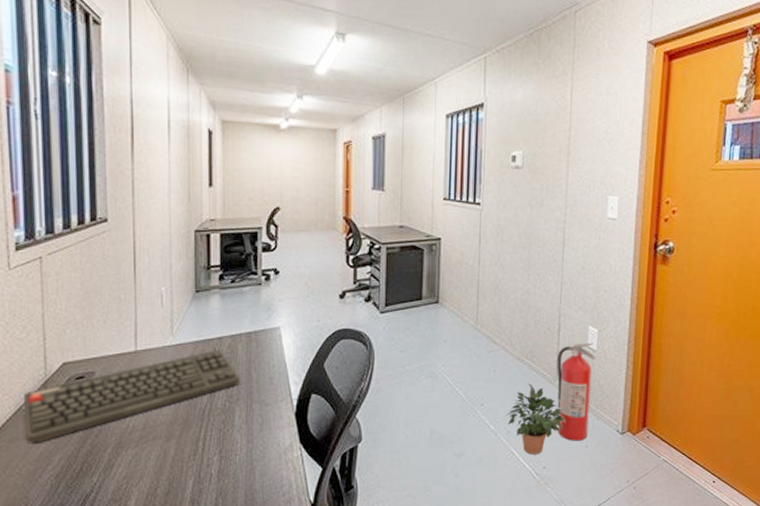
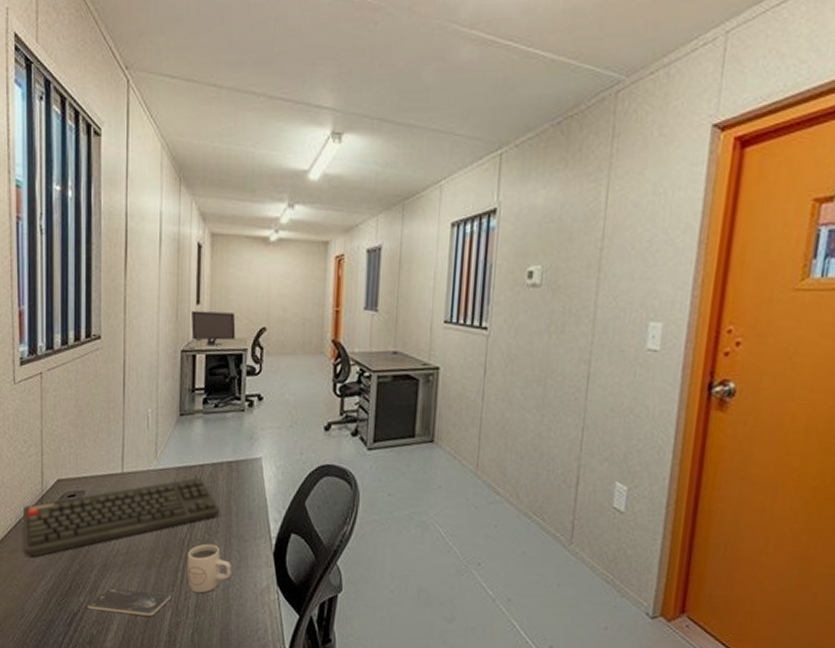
smartphone: none [101,463,193,489] -> present [87,588,172,617]
computer monitor: none [204,193,250,226] -> present [191,310,236,347]
mug: none [207,411,254,459] -> present [186,543,231,594]
potted plant: present [506,383,567,455] -> none [507,545,582,631]
fire extinguisher: present [557,343,596,441] -> none [570,501,624,621]

